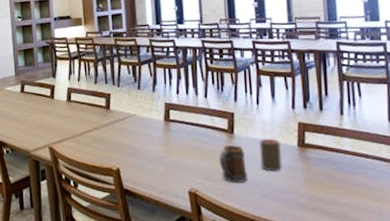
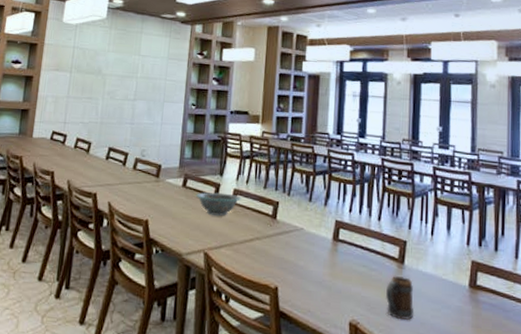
decorative bowl: none [34,92,76,114] -> present [195,192,242,216]
cup: present [259,138,283,171] -> none [429,273,452,312]

